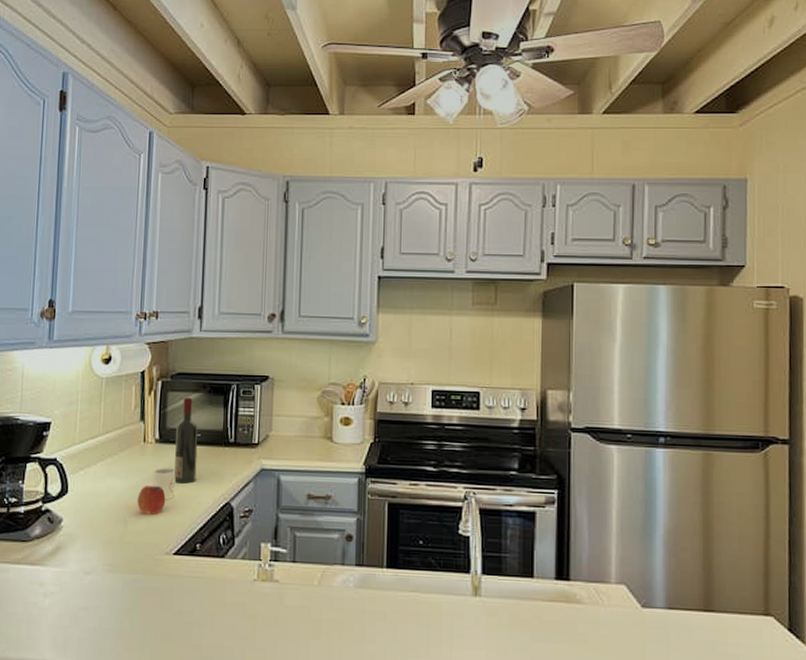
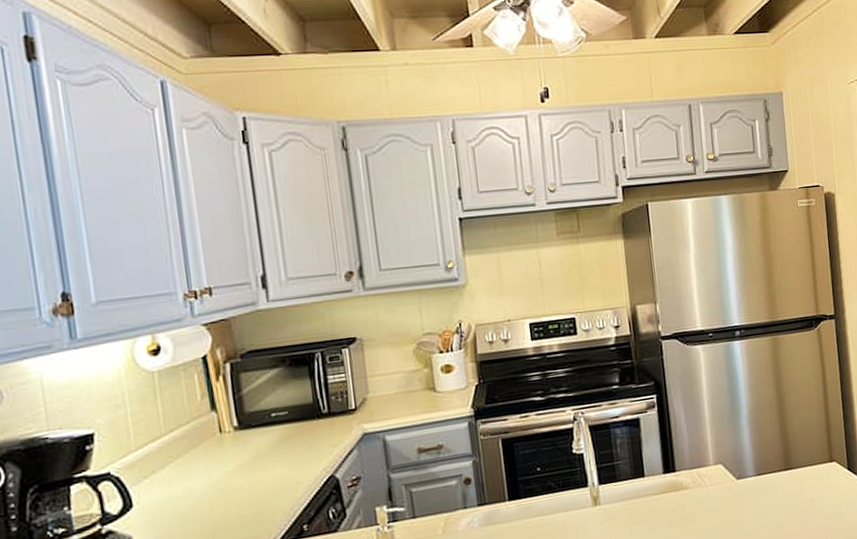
fruit: present [137,485,166,515] -> none [223,475,259,509]
mug: present [152,468,176,500] -> none [237,453,268,489]
wine bottle: present [174,397,198,484] -> none [256,374,291,468]

